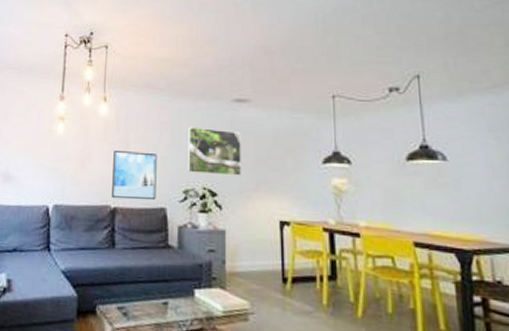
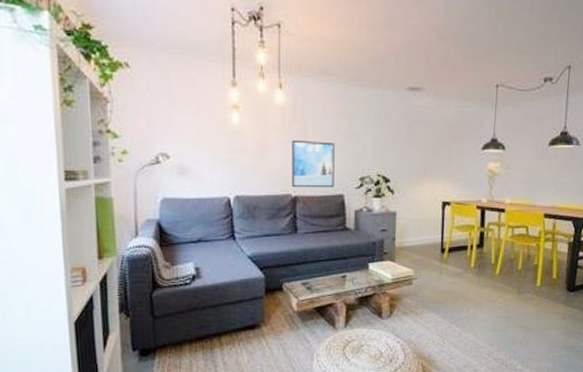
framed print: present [188,126,241,176] -> none [364,115,413,163]

